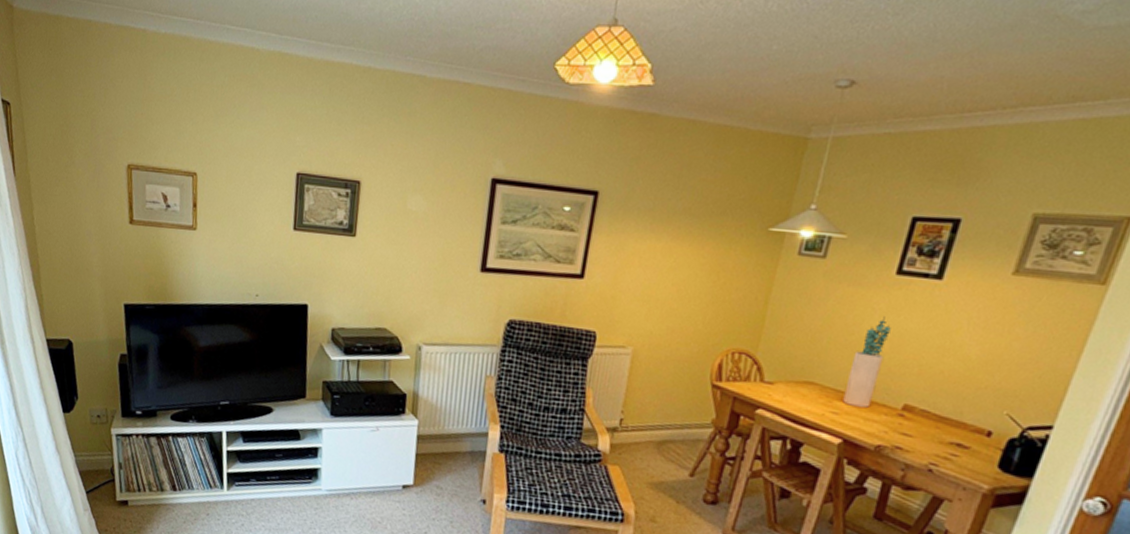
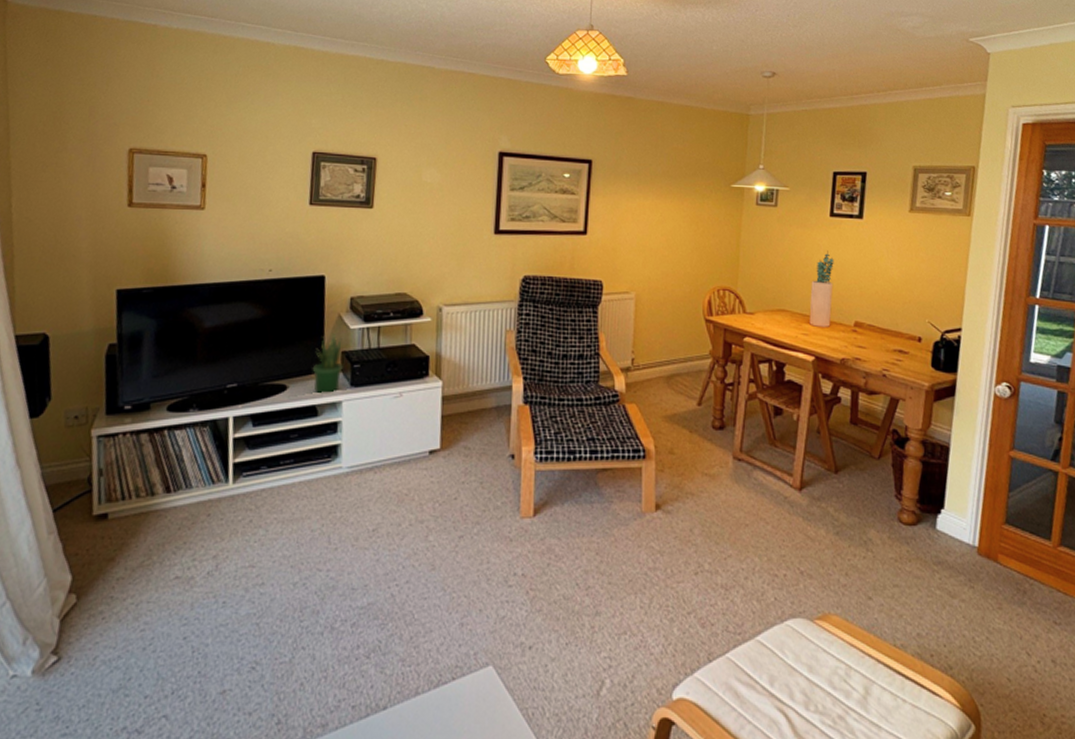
planter: none [295,363,324,421] -> present [312,334,343,394]

